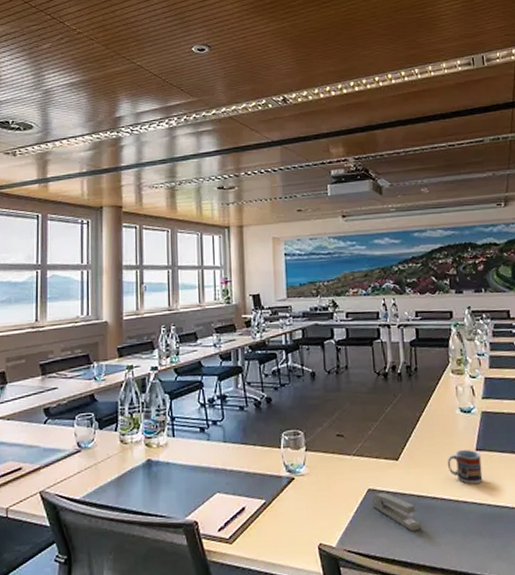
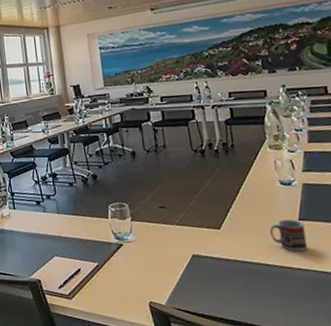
stapler: present [372,493,421,532] -> none [197,259,247,294]

